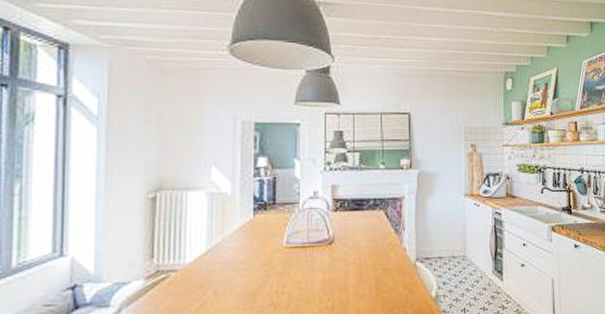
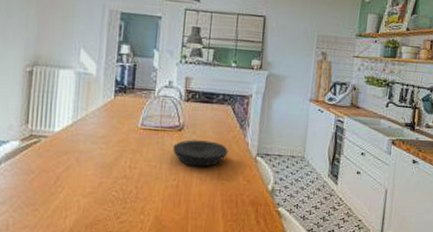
plate: none [324,251,385,282] -> present [173,140,229,167]

